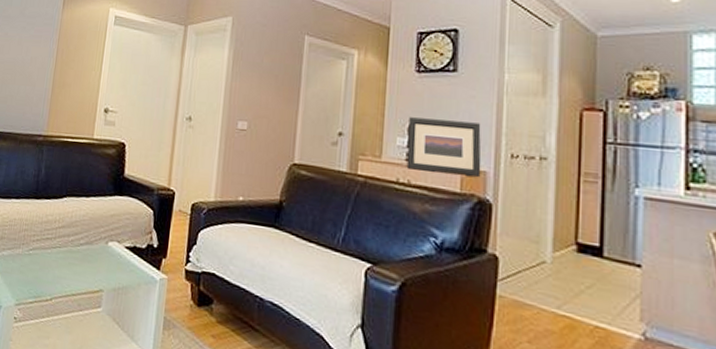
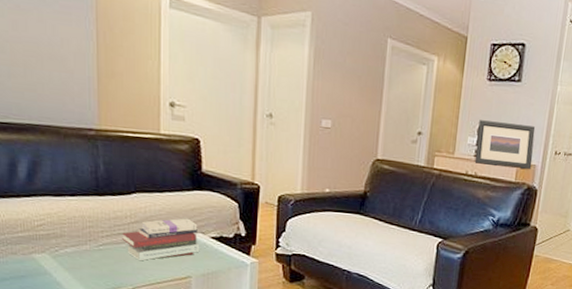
books: none [49,224,115,269] -> present [122,218,200,261]

